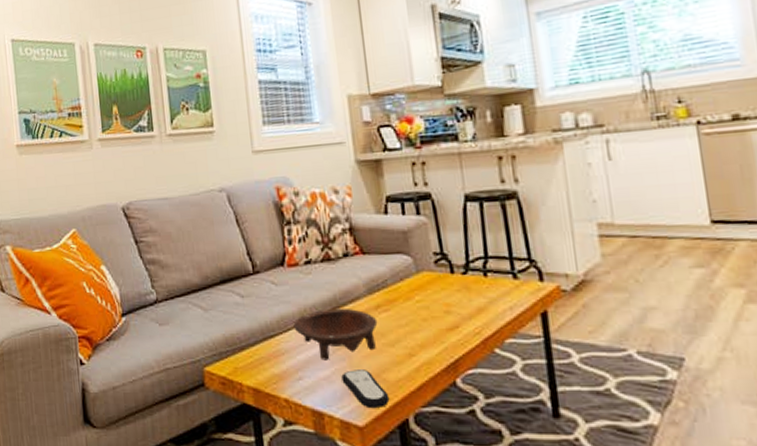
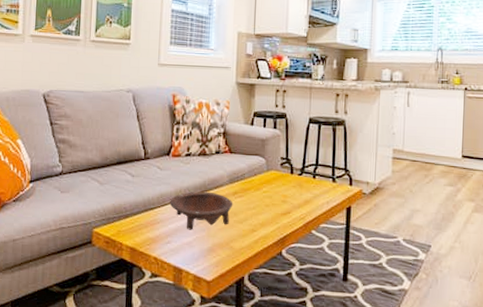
remote control: present [341,370,390,409] -> none [200,238,233,268]

